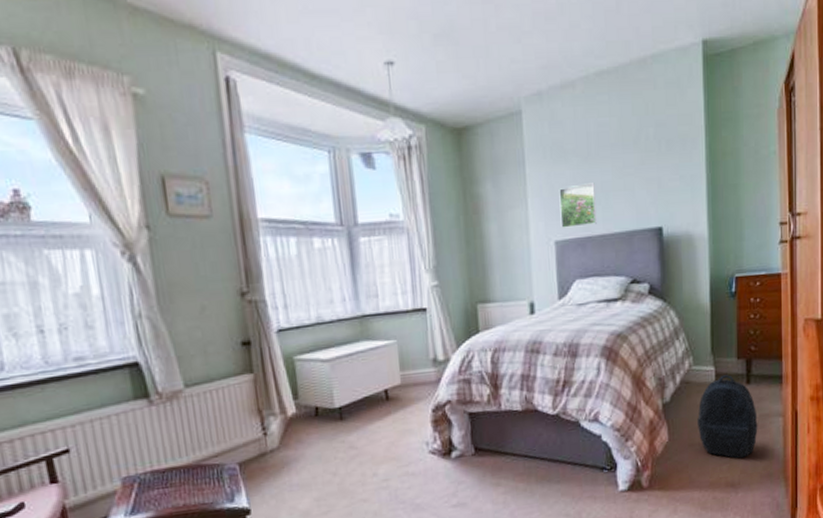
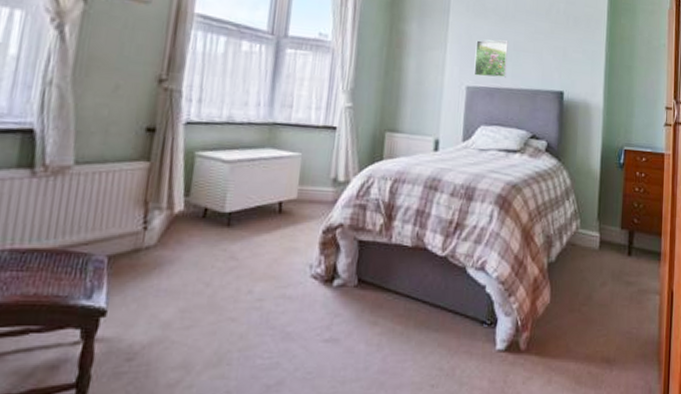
backpack: present [697,375,758,459] -> none [579,243,636,333]

